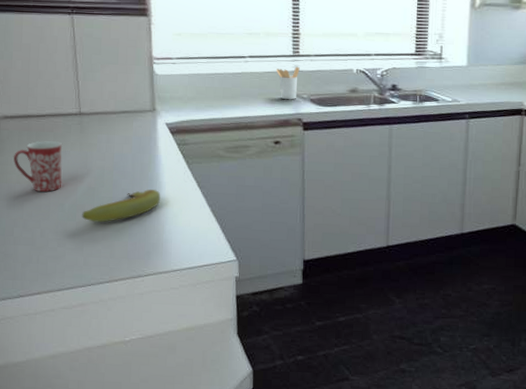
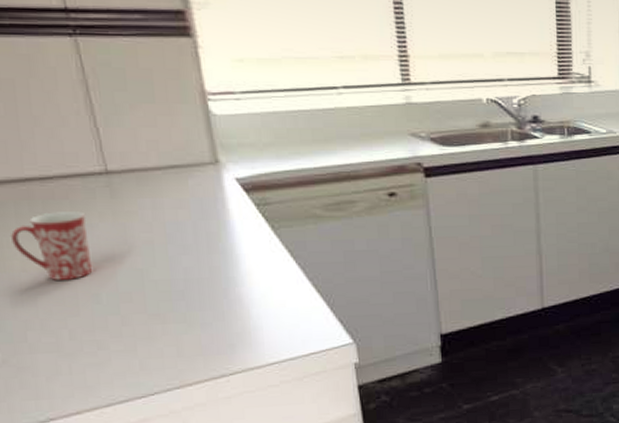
banana: present [82,189,161,223] -> none [128,265,241,314]
utensil holder: present [275,66,300,100] -> none [381,97,413,141]

